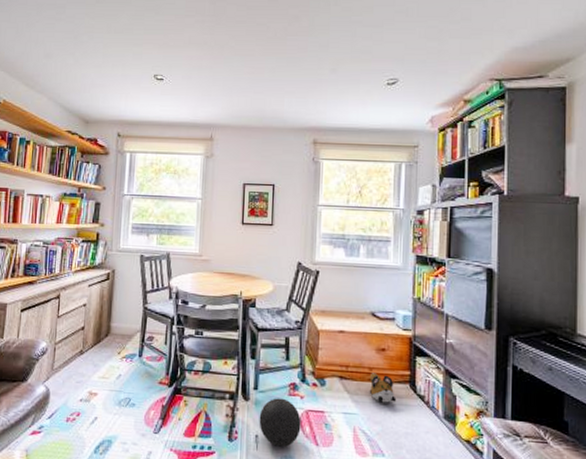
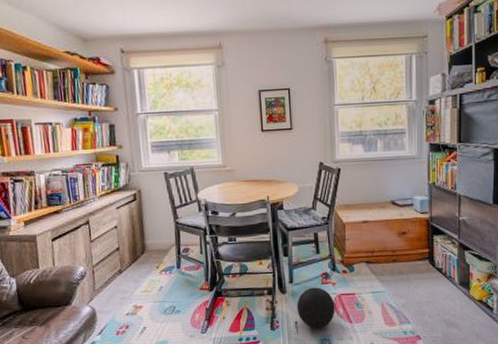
plush toy: present [369,373,397,403] -> none [393,254,418,279]

